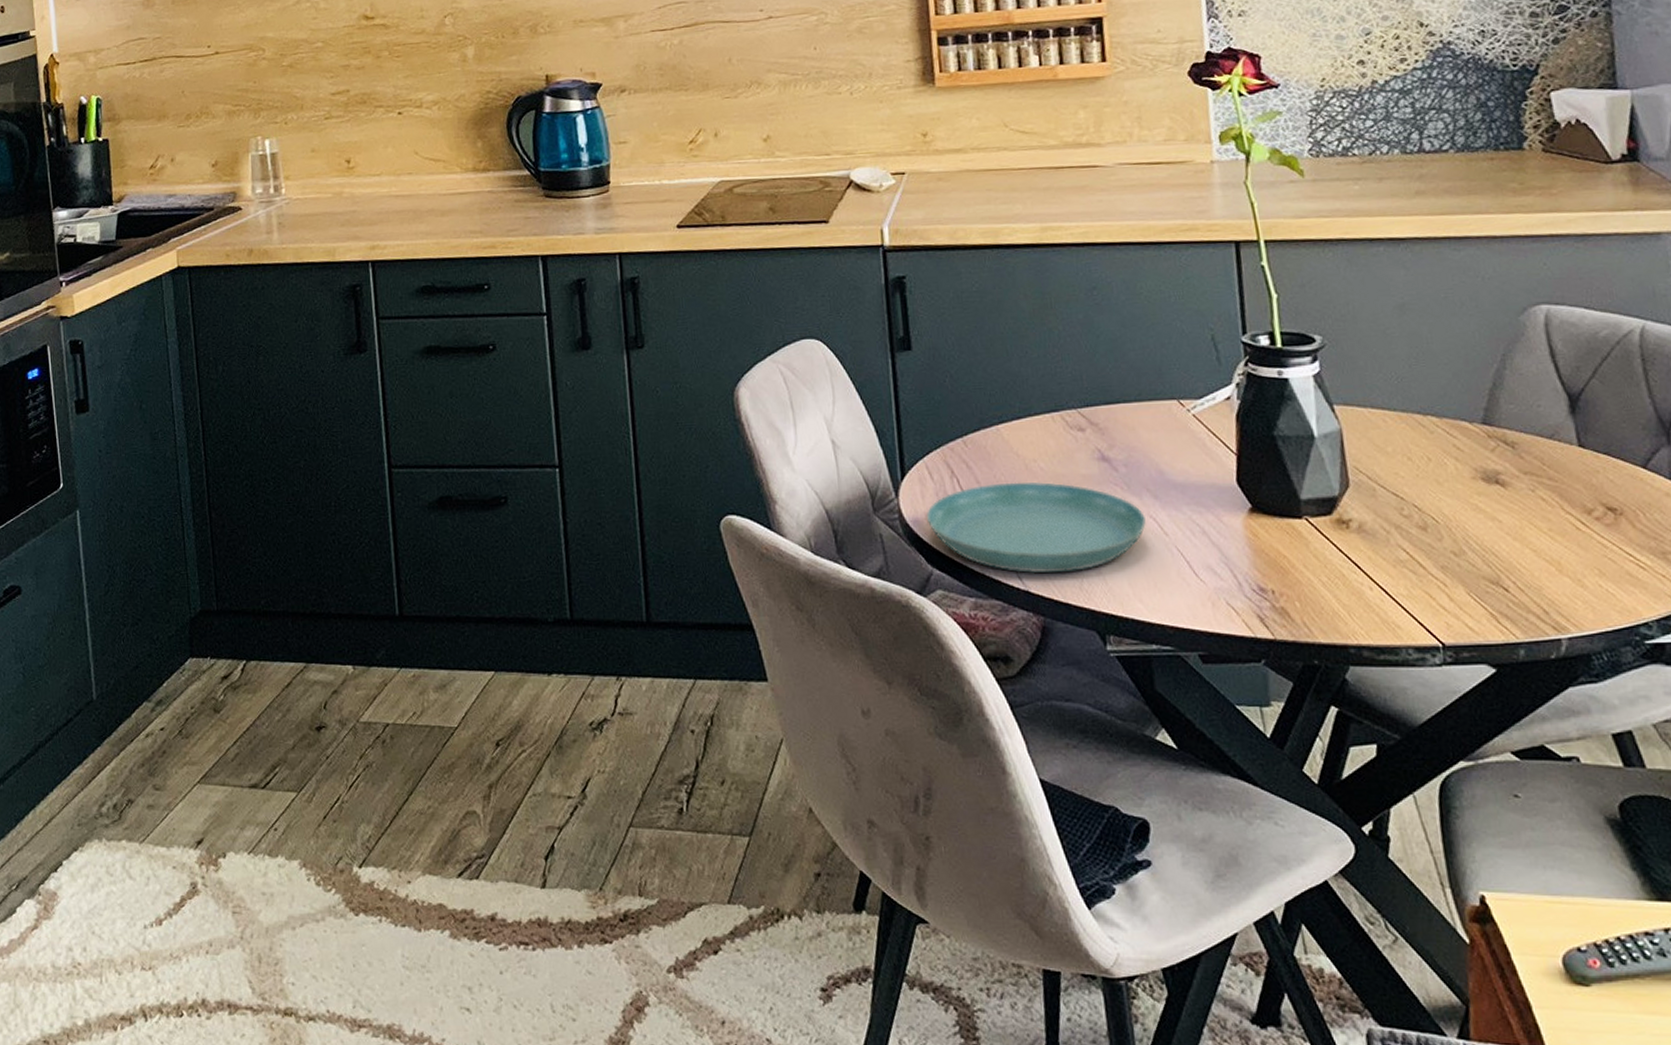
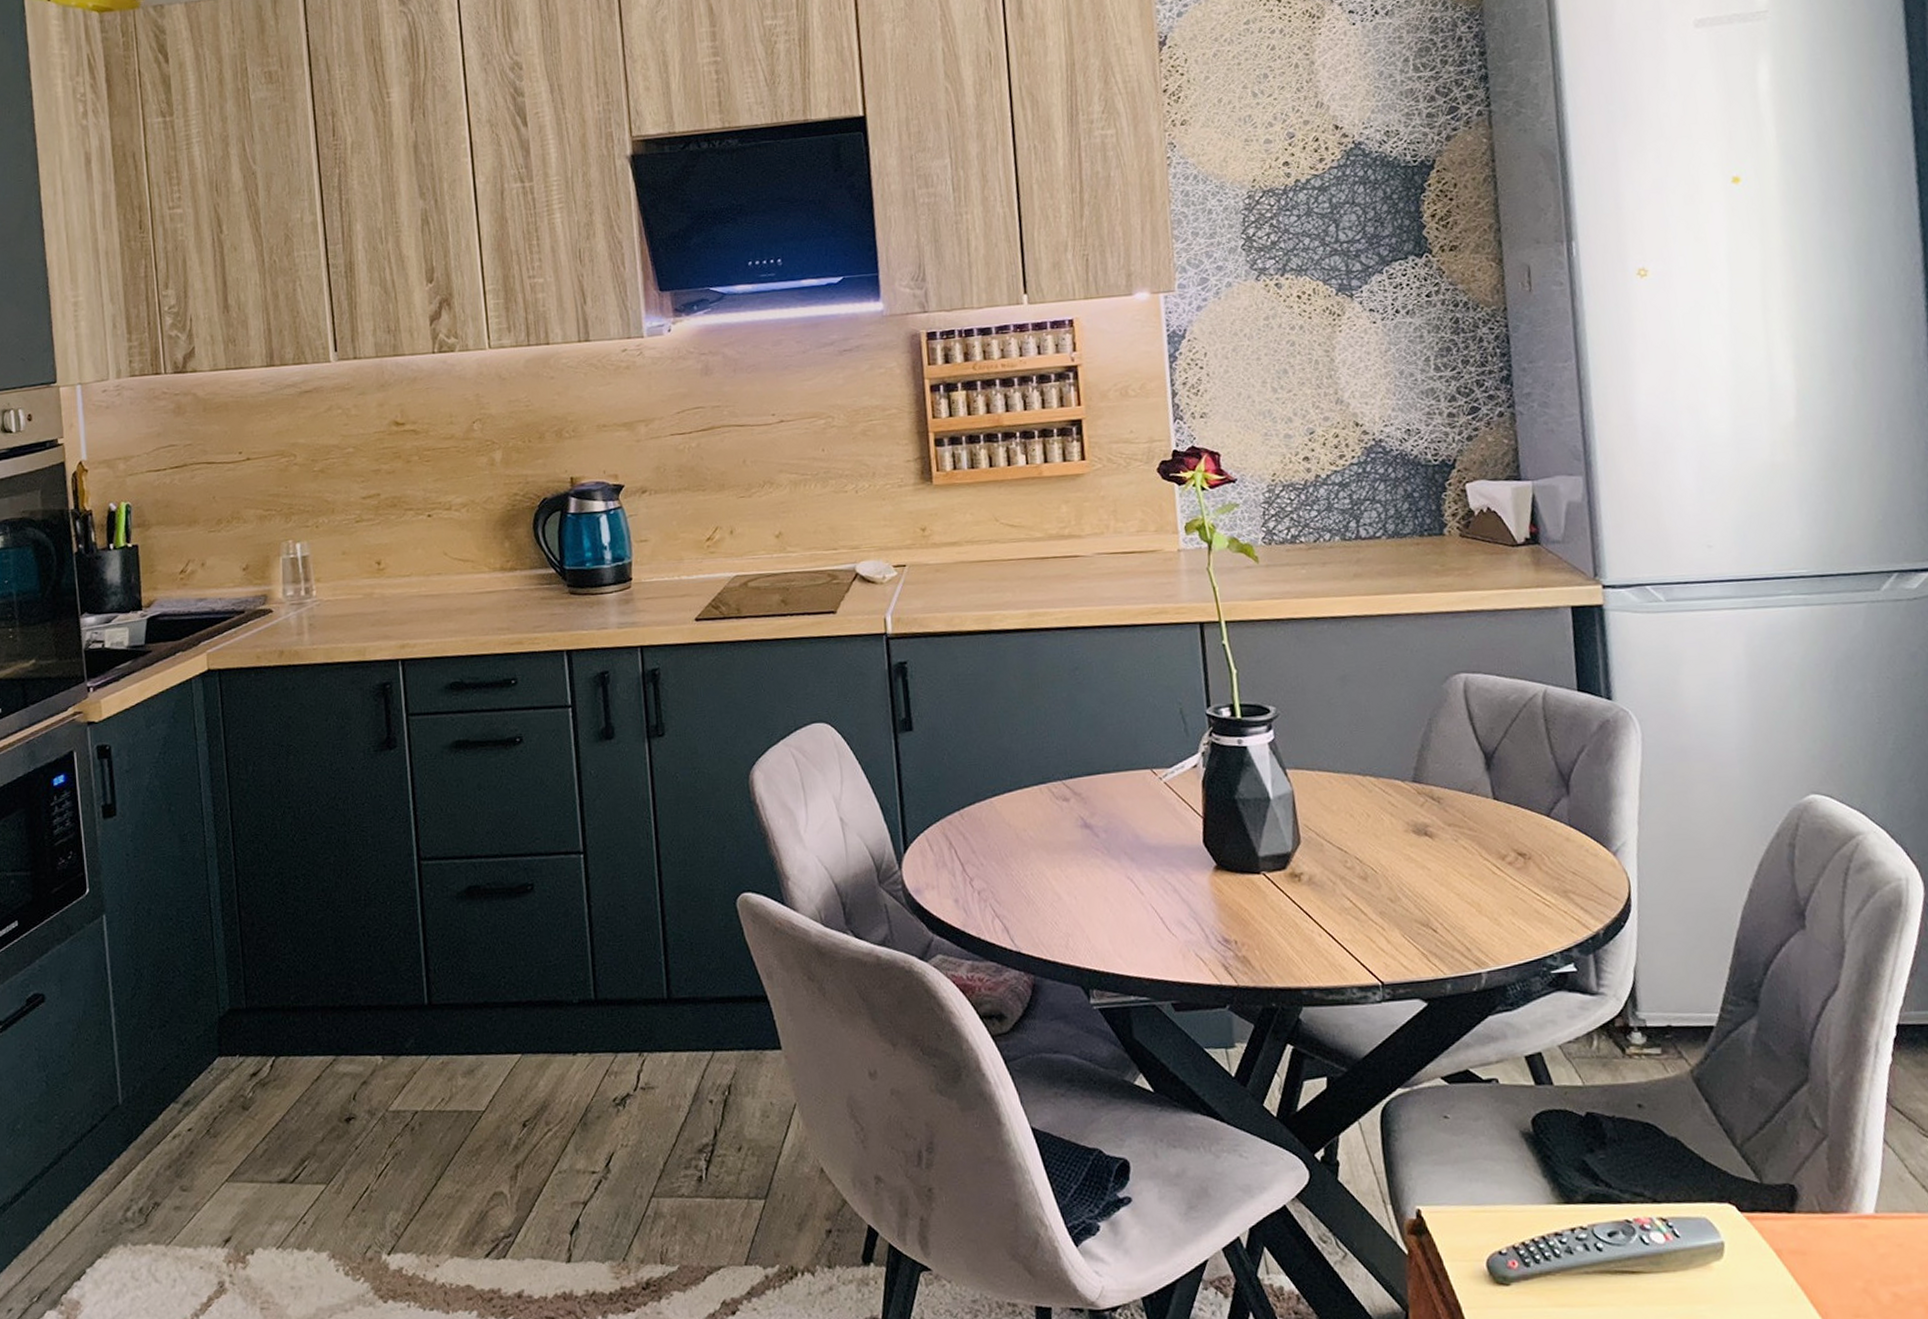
saucer: present [927,482,1146,574] -> none [927,850,1124,936]

